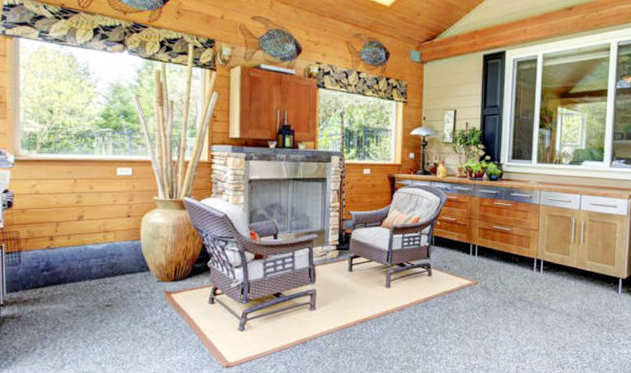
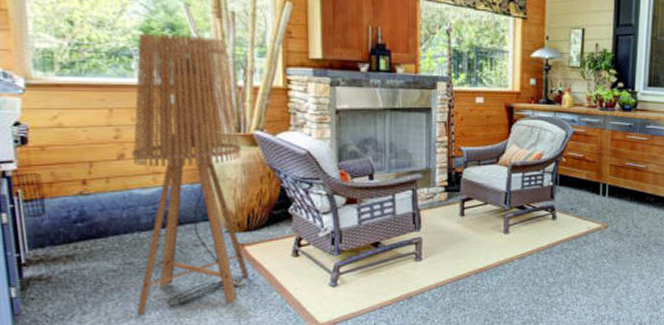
floor lamp: none [83,119,174,352] -> present [131,33,249,317]

